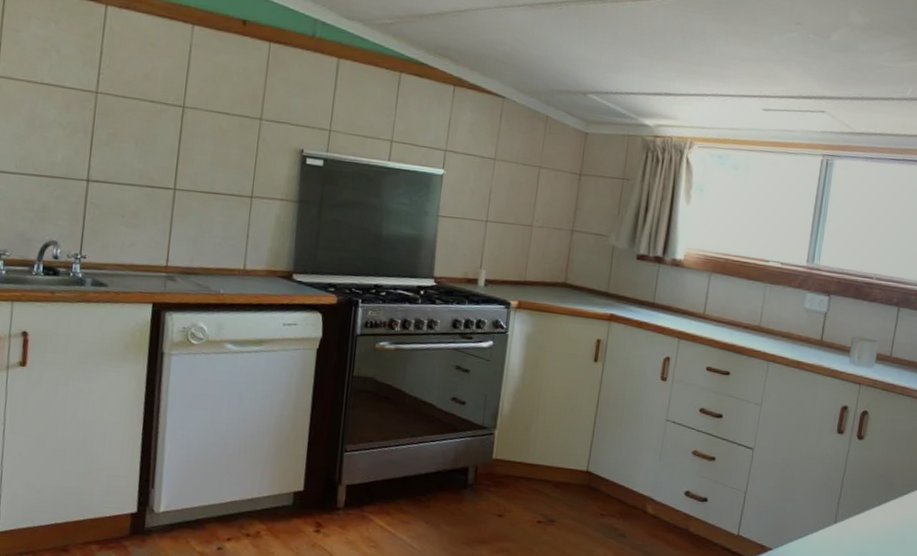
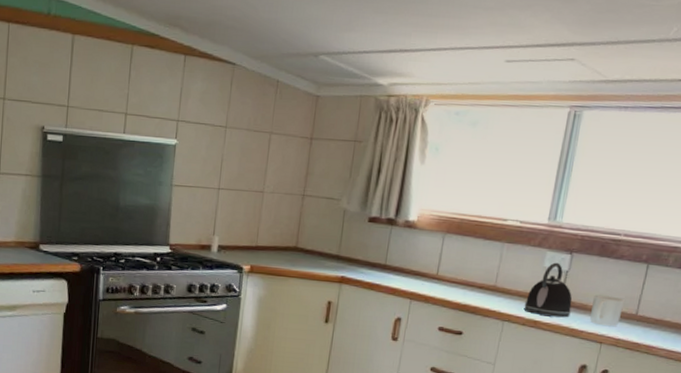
kettle: none [787,303,832,359] -> present [524,262,573,318]

